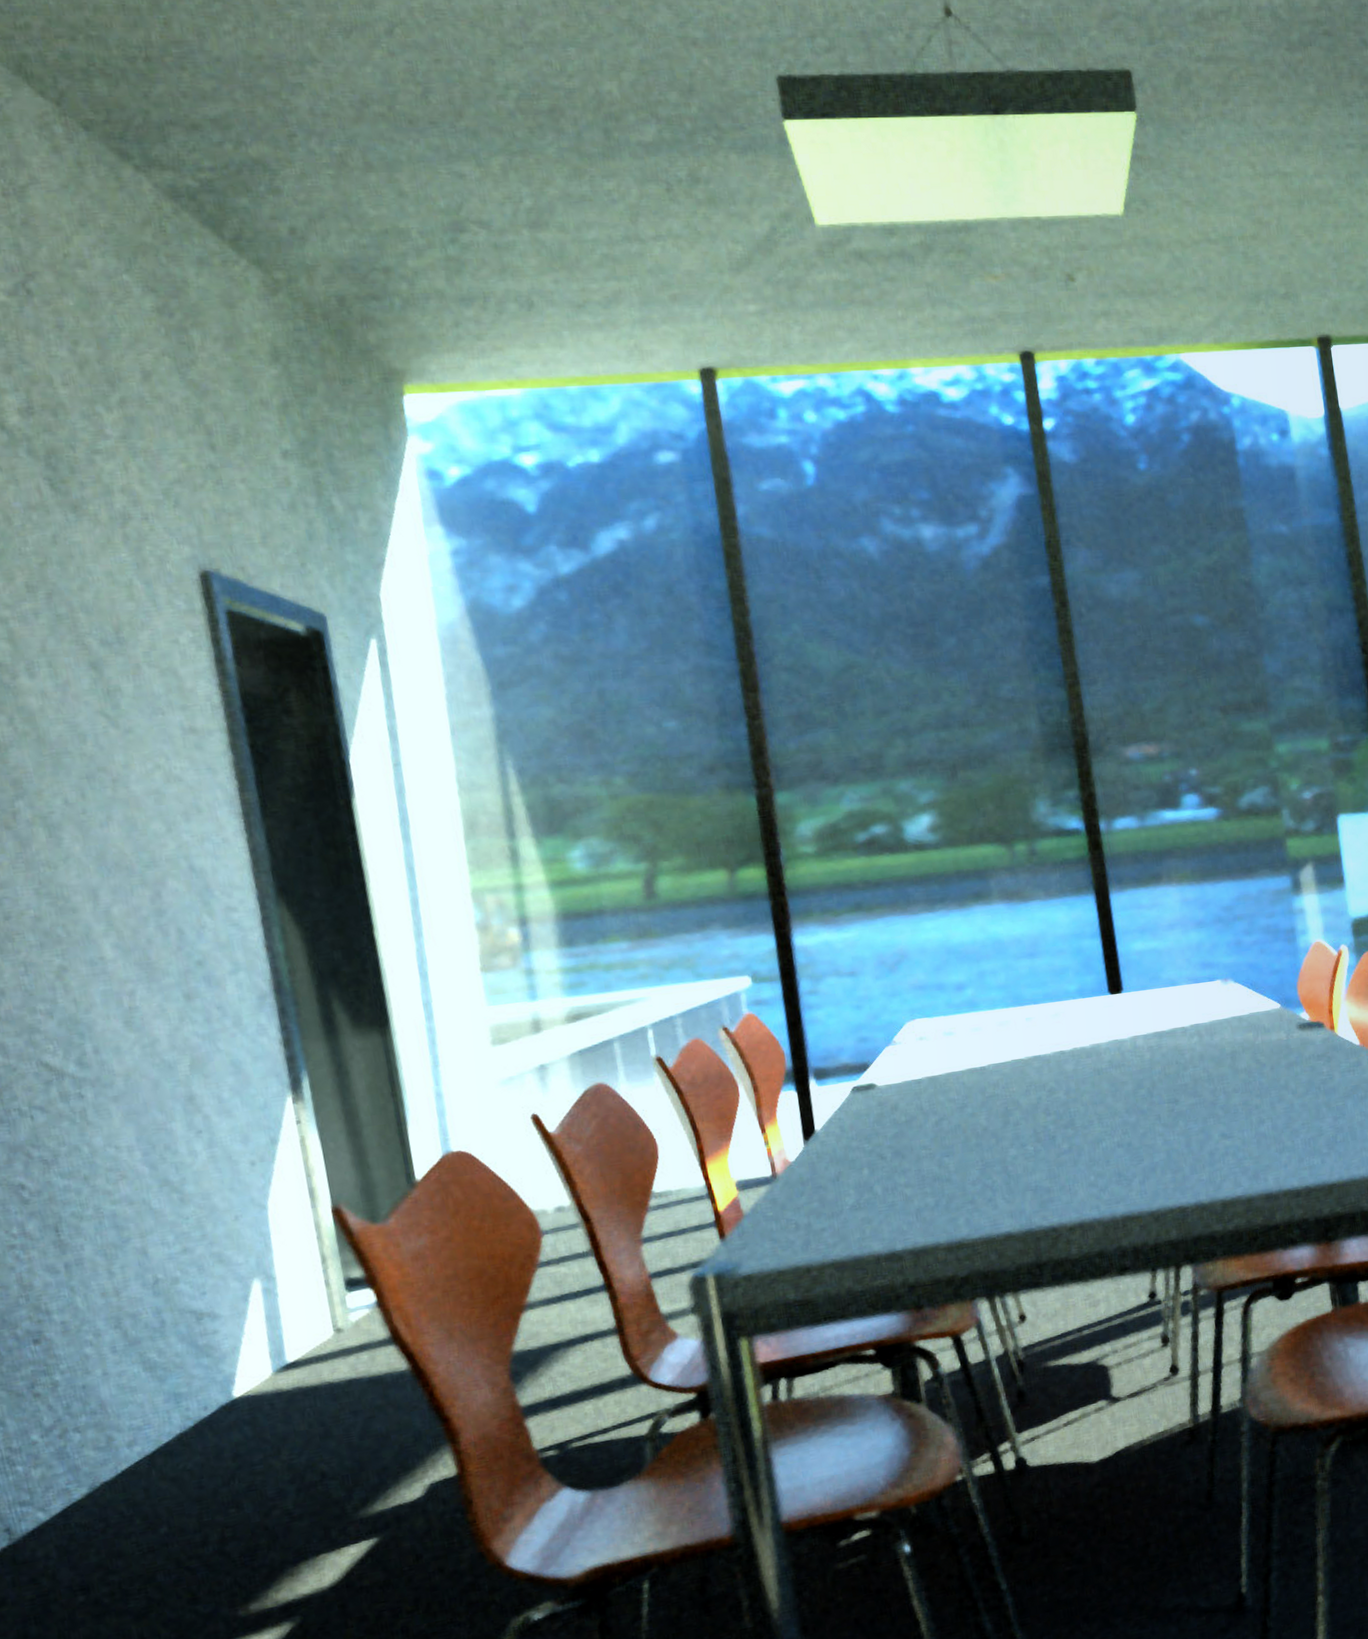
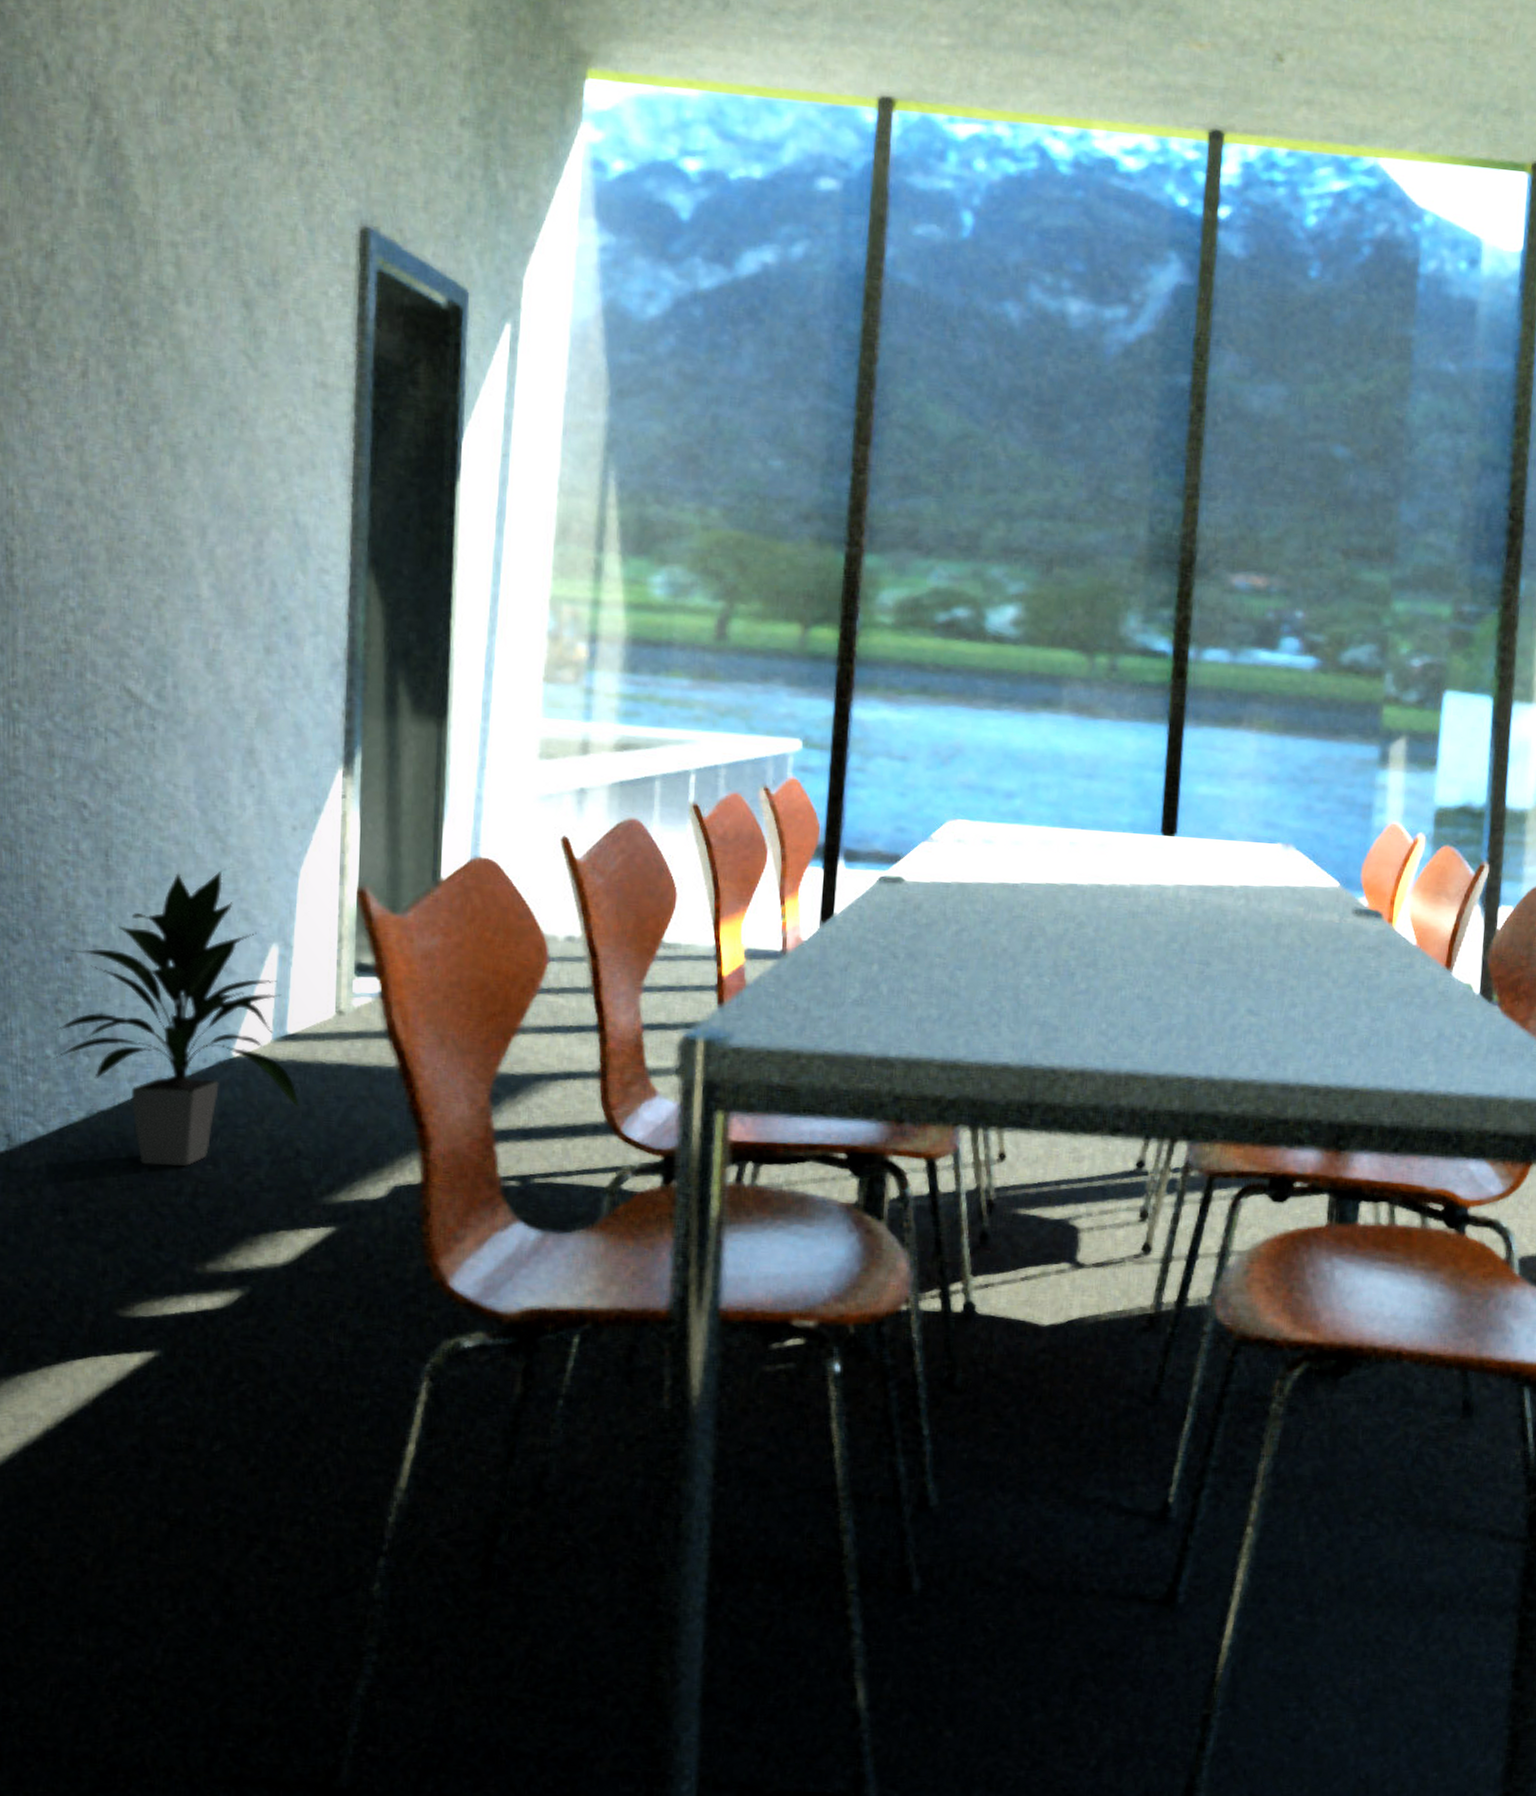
indoor plant: none [37,1220,317,1525] -> present [53,870,301,1167]

